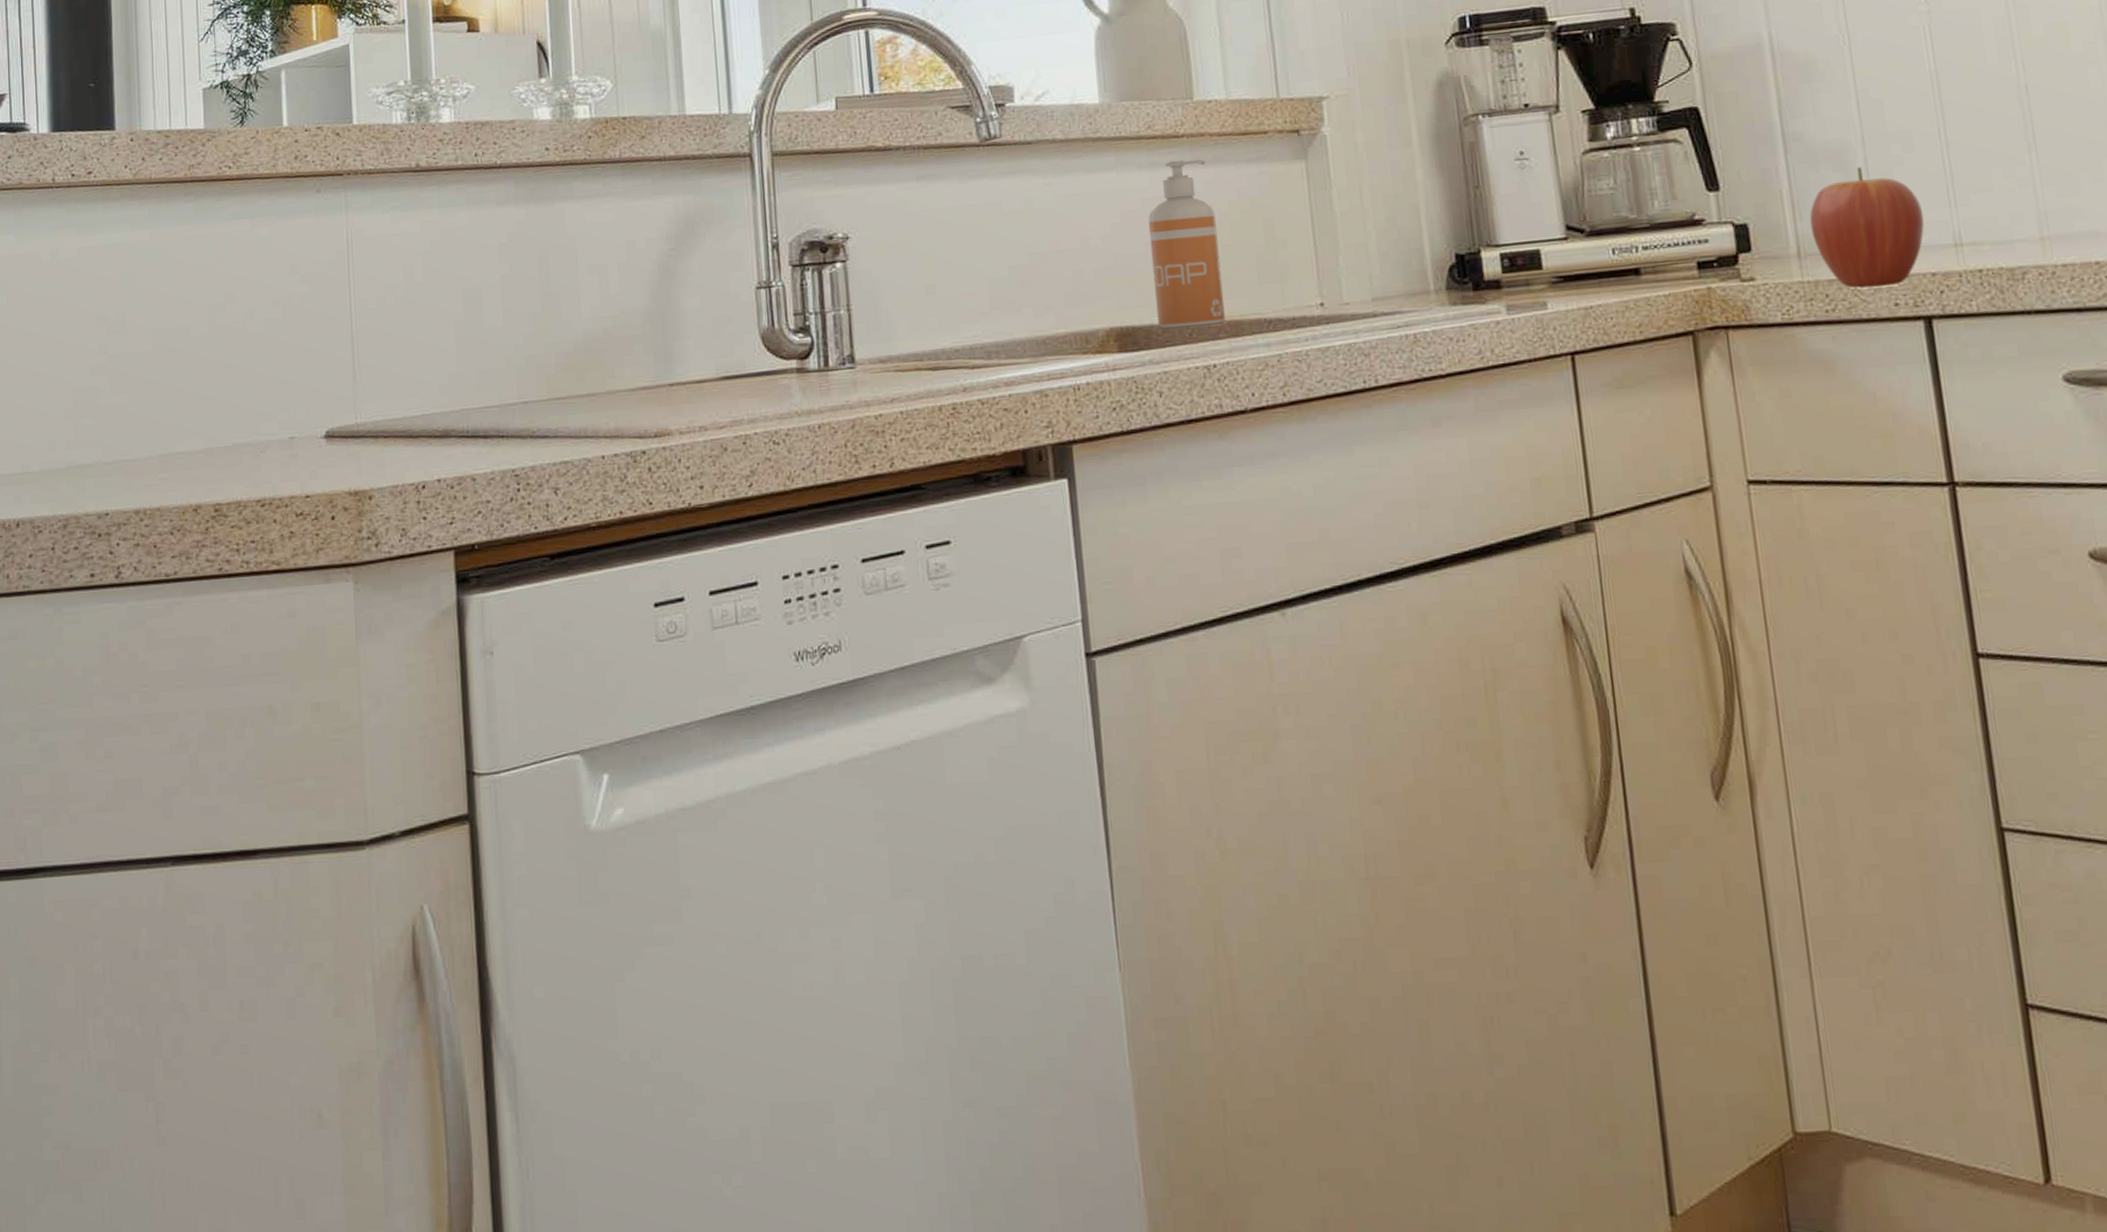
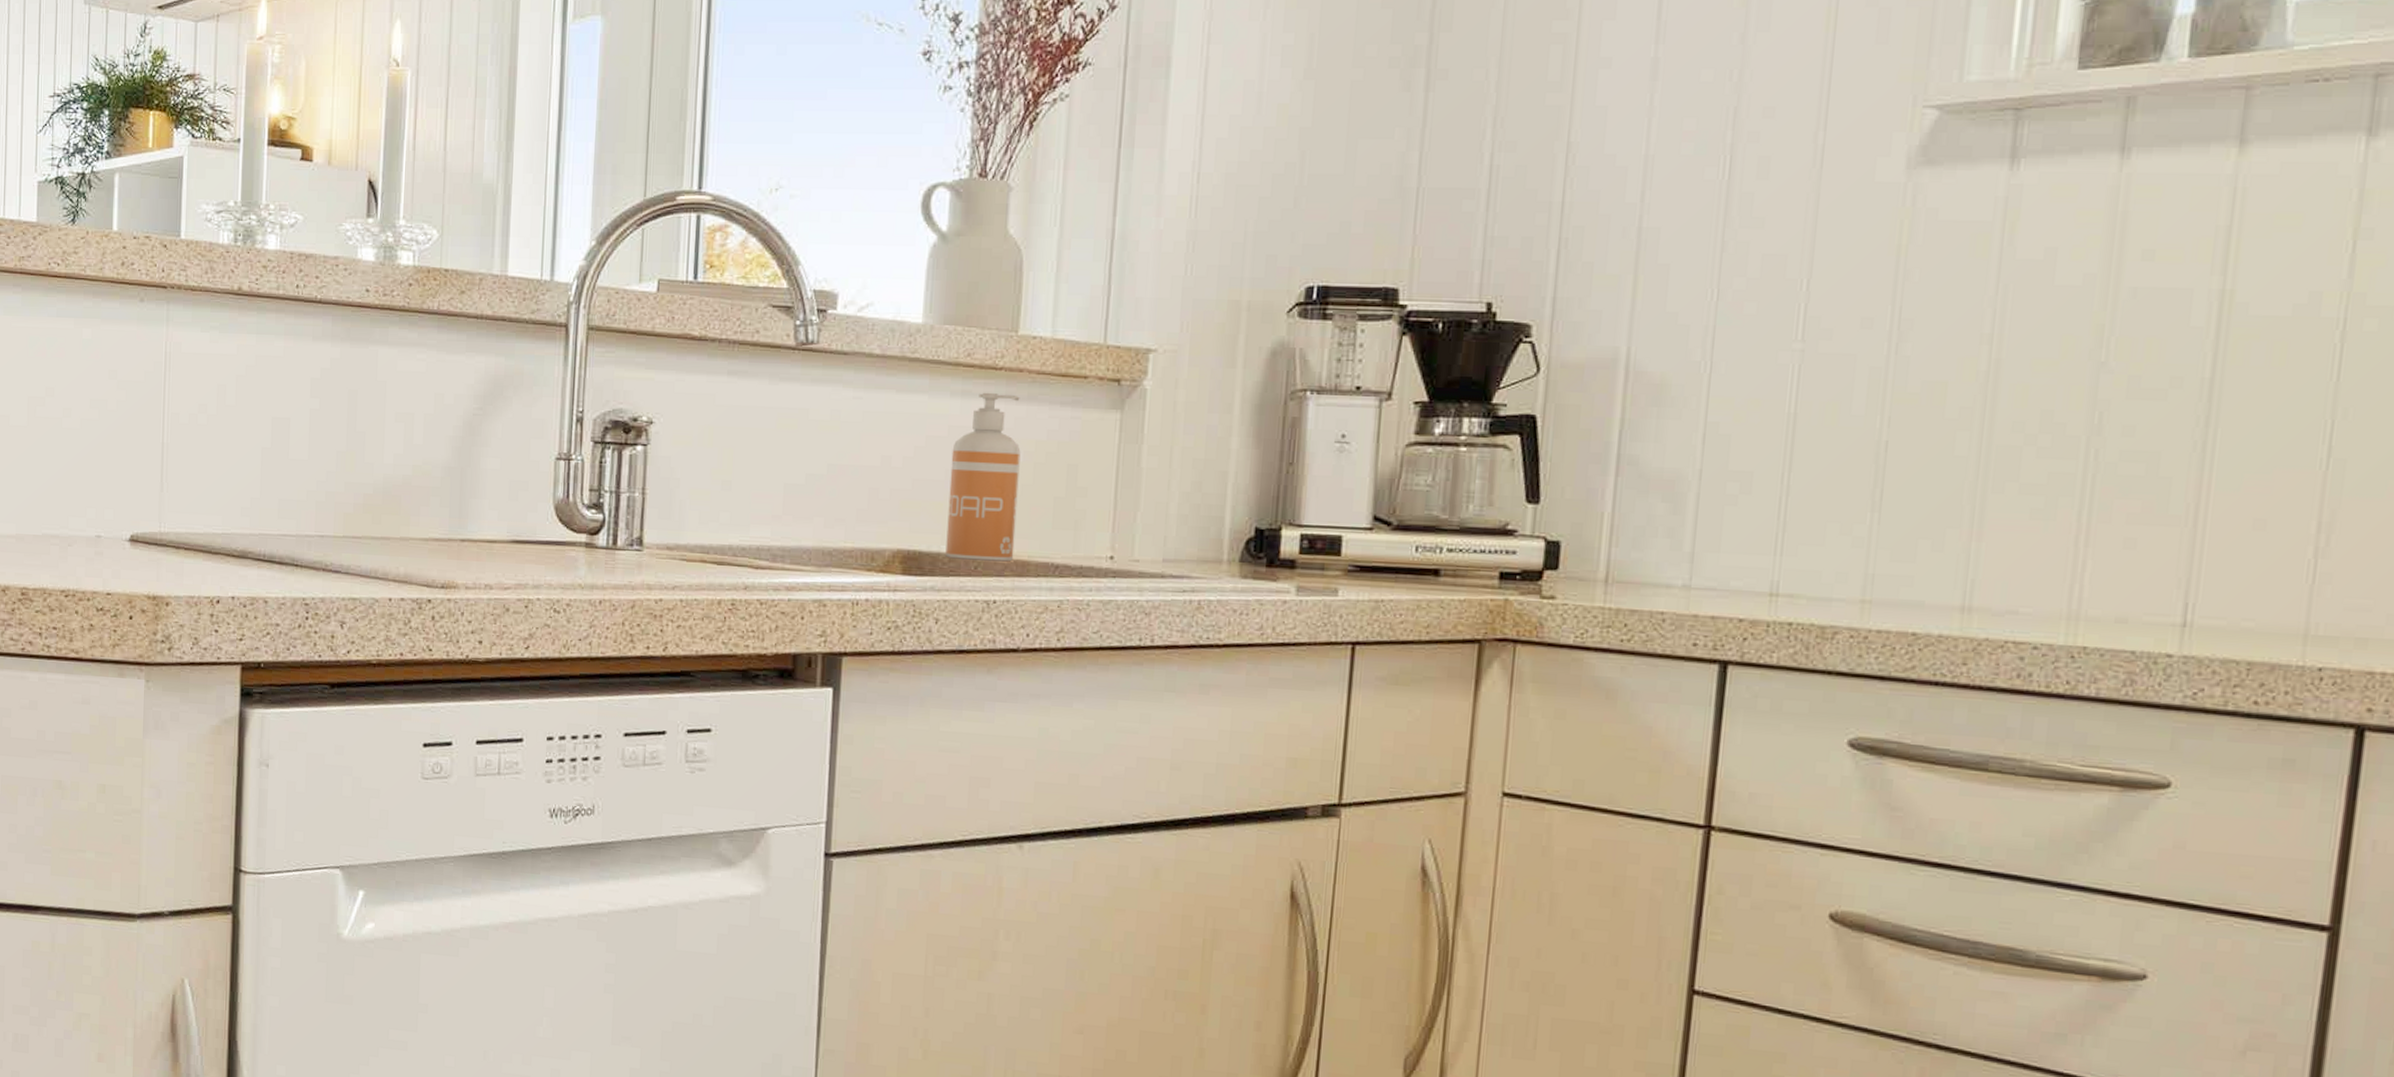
fruit: present [1809,167,1925,289] -> none [1624,501,1746,625]

